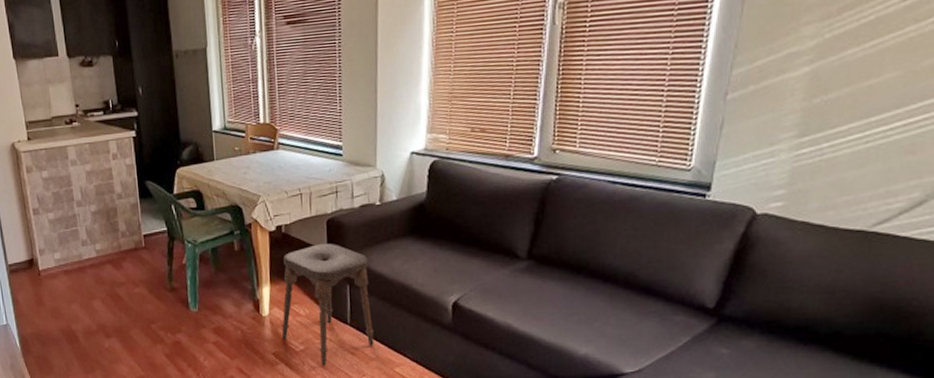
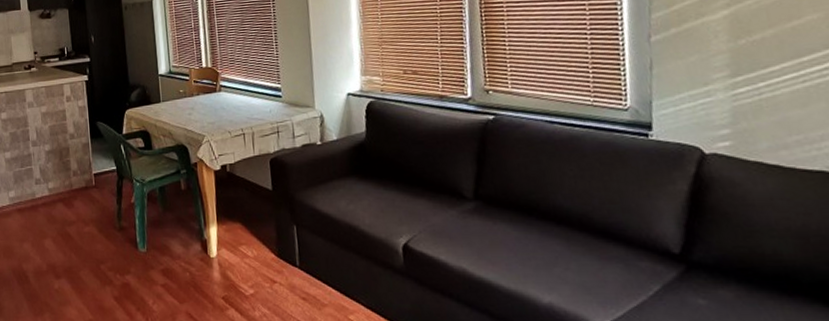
stool: present [281,244,374,366] -> none [229,183,326,312]

